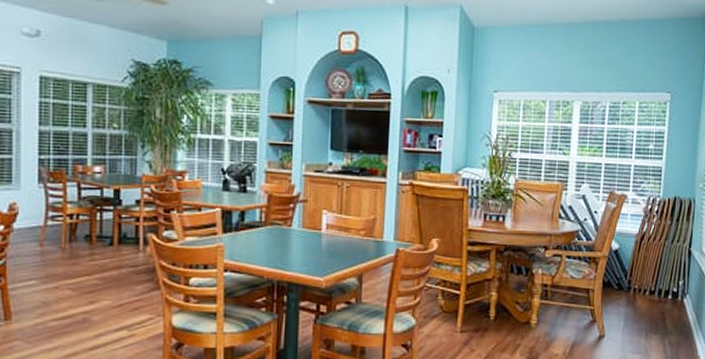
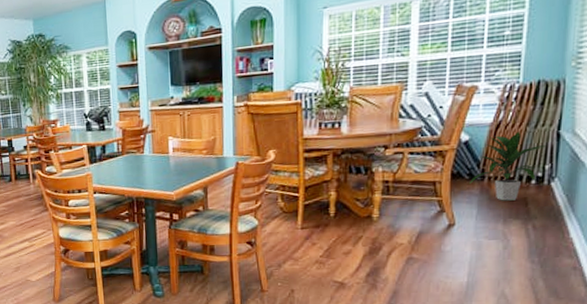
indoor plant: none [617,245,680,314] -> present [468,131,546,201]

